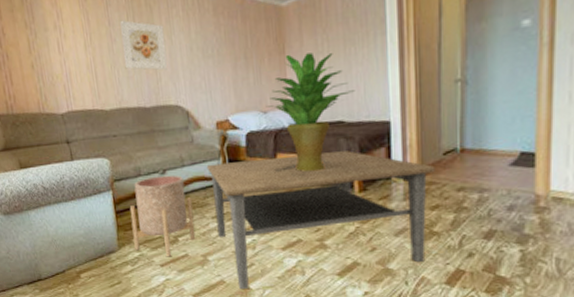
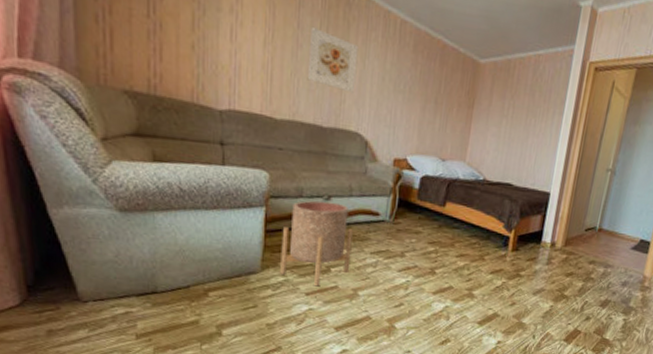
coffee table: present [206,151,435,290] -> none [373,199,577,328]
potted plant: present [265,52,355,172] -> none [445,110,528,226]

